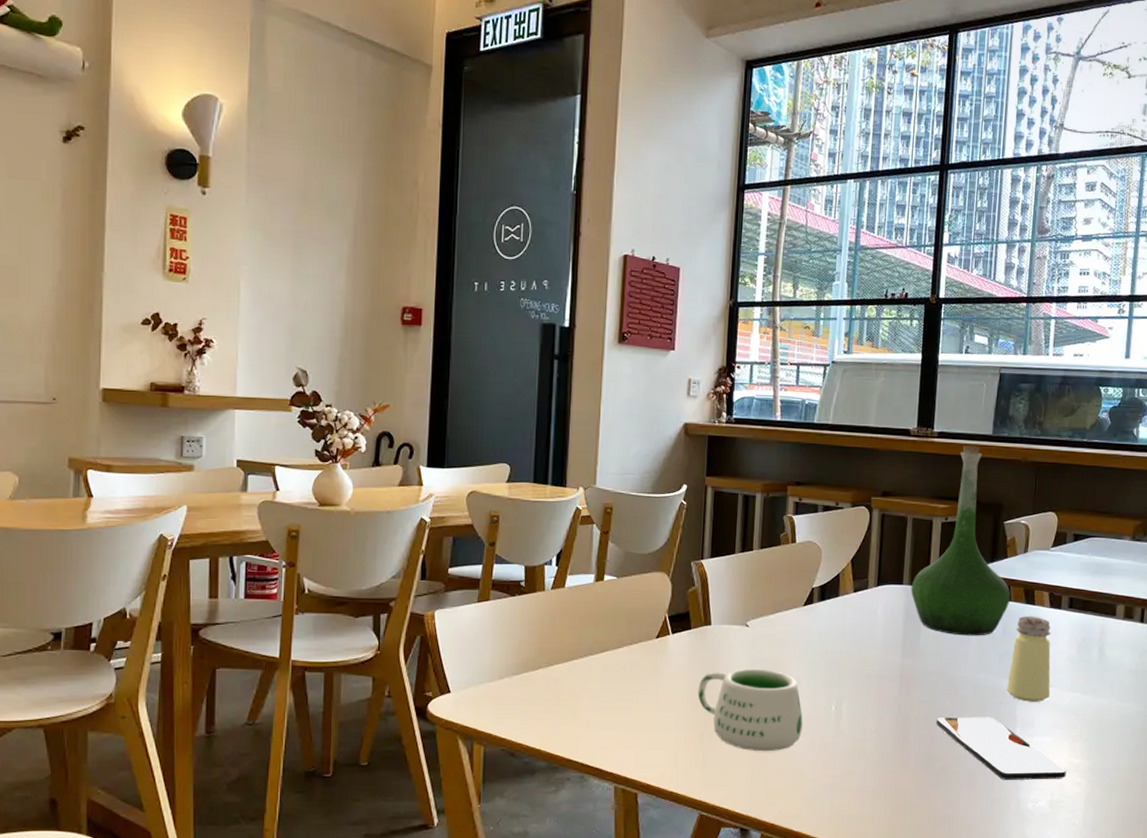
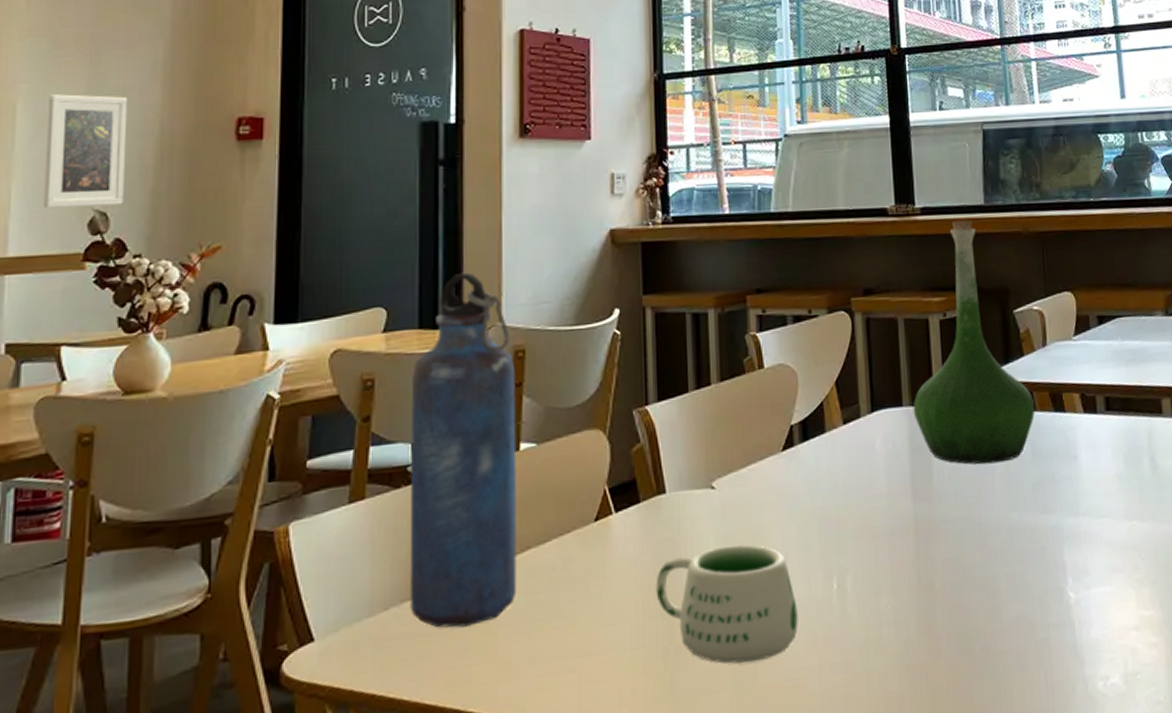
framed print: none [261,276,321,366] -> present [43,94,128,209]
water bottle: none [518,444,604,698] -> present [410,272,517,628]
smartphone: present [936,717,1067,780] -> none [967,569,1138,654]
saltshaker: present [1007,616,1051,702] -> none [1047,426,1102,542]

